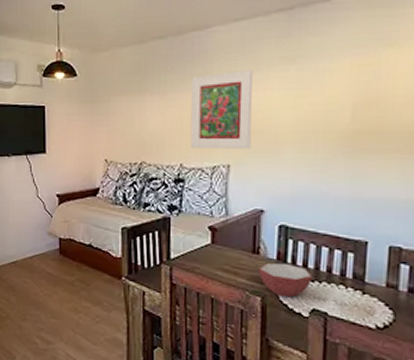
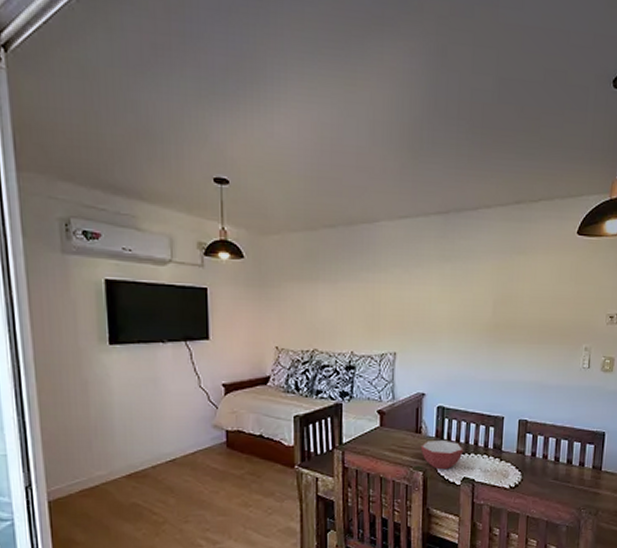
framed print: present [190,70,254,150] -> none [360,265,416,339]

